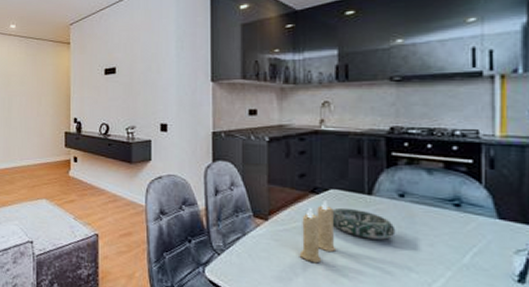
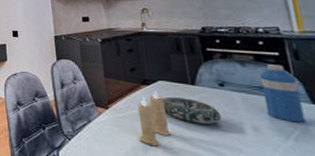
water bottle: none [447,173,486,239] -> present [259,65,305,123]

